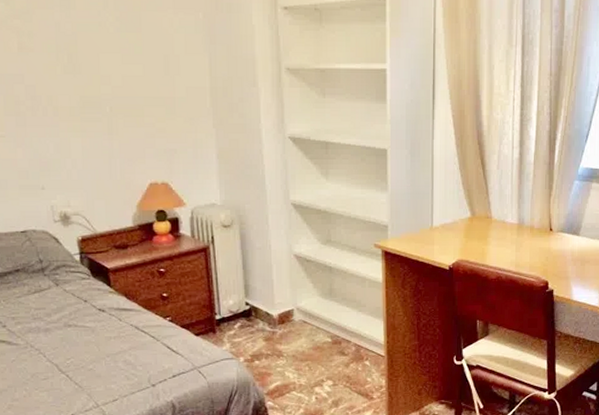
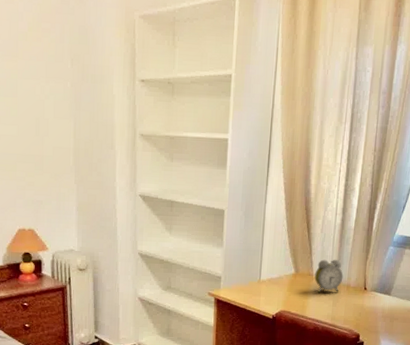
alarm clock: none [493,198,525,238] -> present [314,259,343,293]

